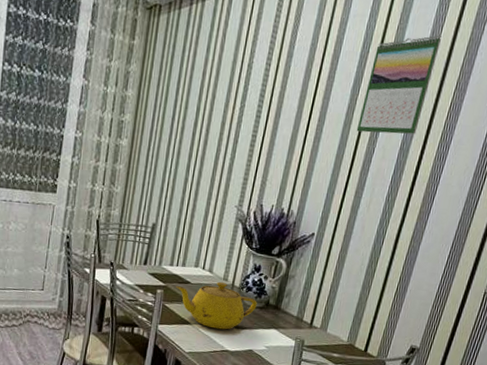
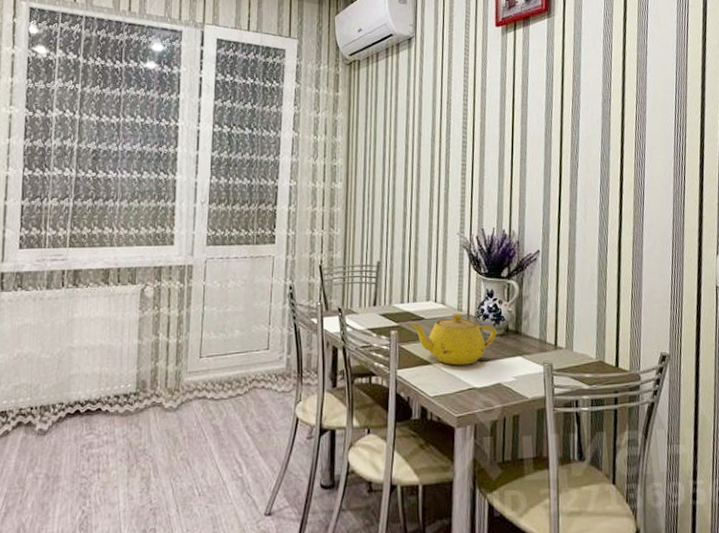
calendar: present [356,35,441,134] -> none [557,61,614,150]

